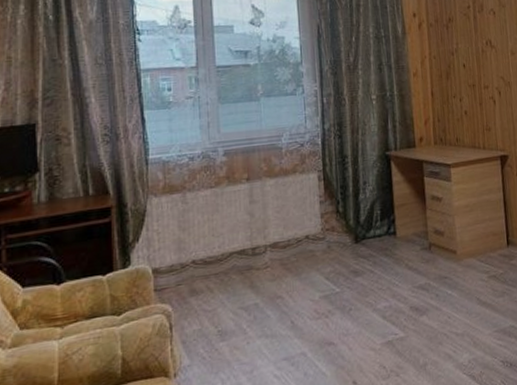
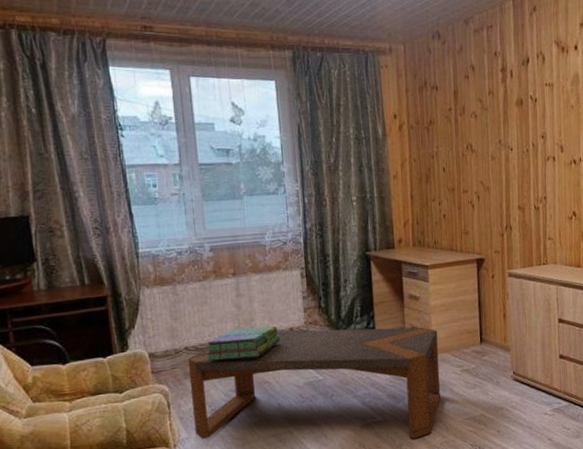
coffee table: none [194,230,467,367] -> present [187,327,441,440]
stack of books: none [214,233,296,275] -> present [205,325,281,361]

